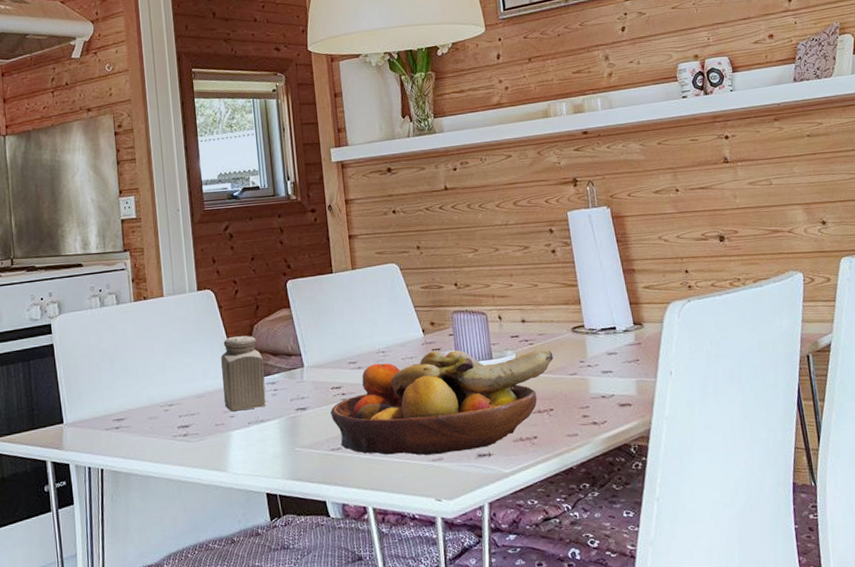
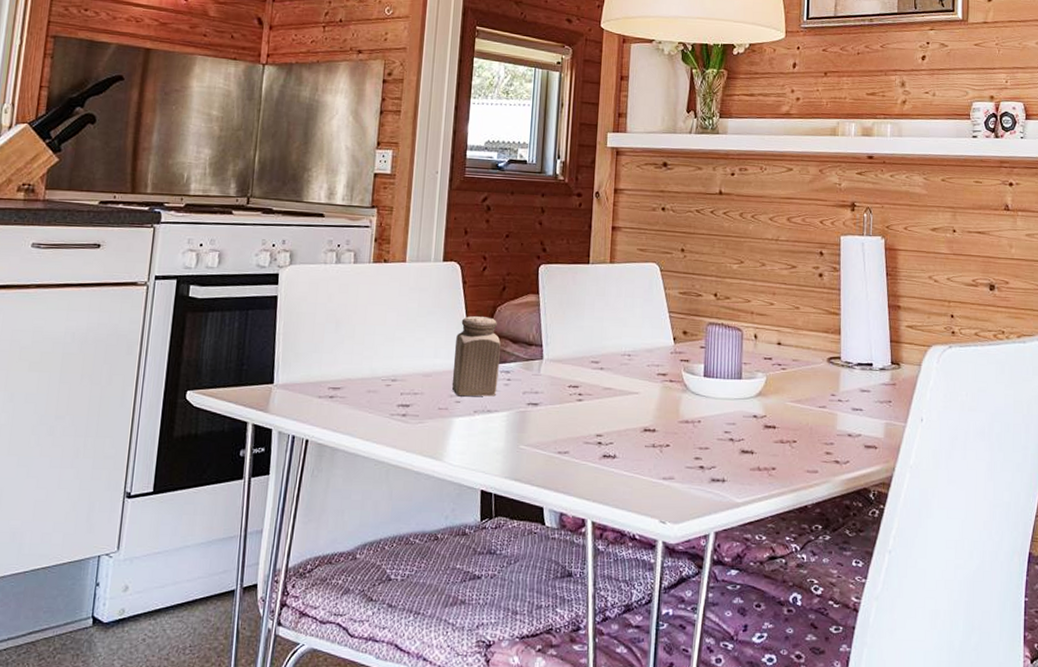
fruit bowl: present [331,350,554,455] -> none [563,362,805,473]

